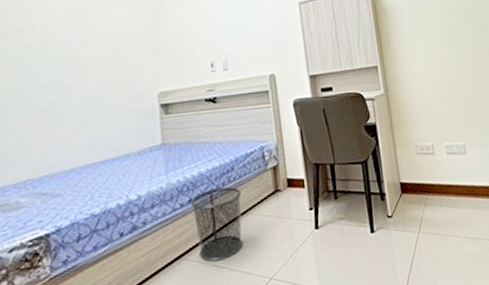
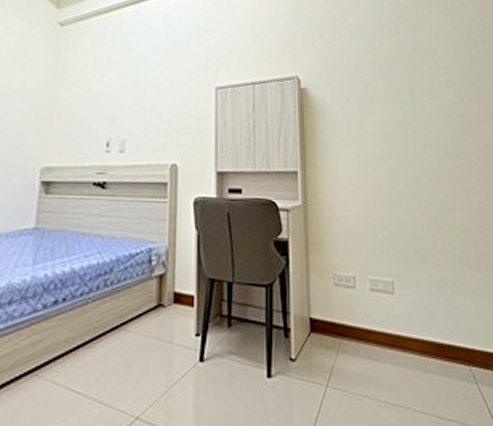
waste bin: present [190,186,243,262] -> none [55,290,118,384]

